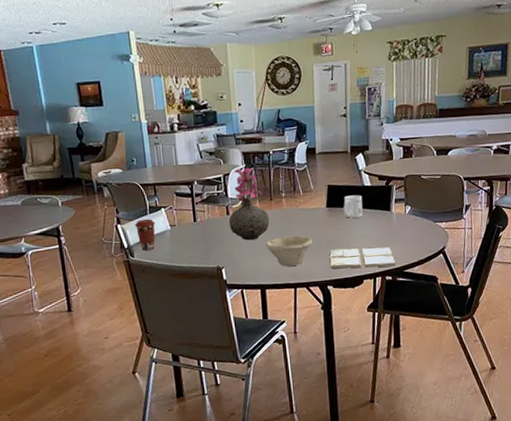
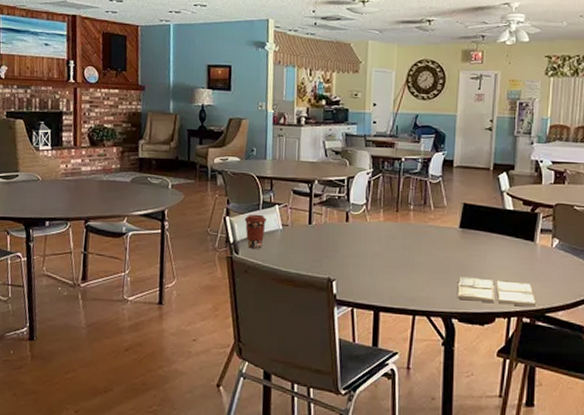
vase: present [228,167,270,241] -> none [347,172,393,254]
bowl: present [265,235,313,266] -> none [385,253,440,290]
mug: present [343,195,363,218] -> none [479,217,503,244]

